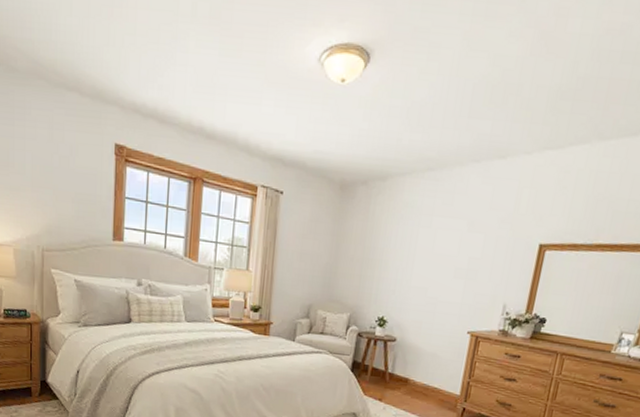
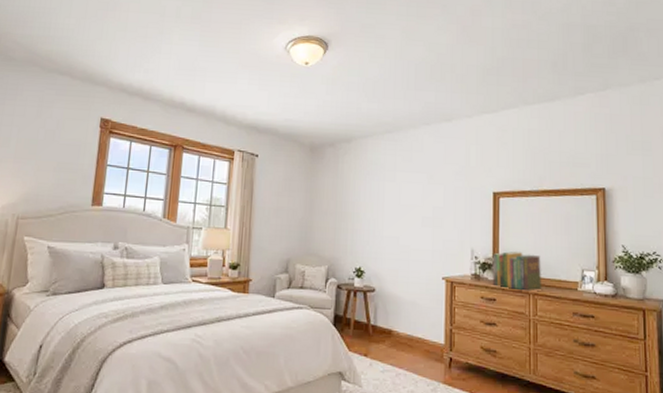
books: none [519,309,579,351] -> present [492,251,541,292]

